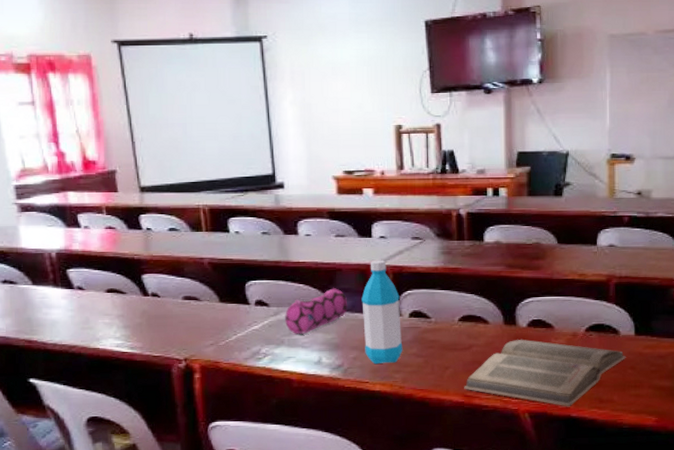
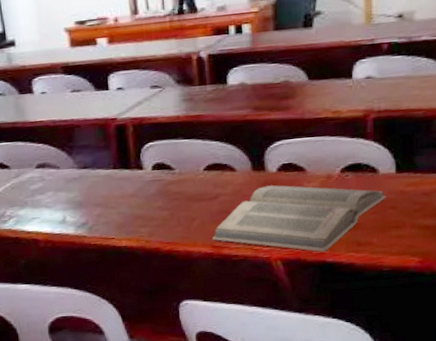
pencil case: present [284,288,348,334] -> none [26,145,89,195]
water bottle: present [361,260,403,365] -> none [102,113,148,220]

